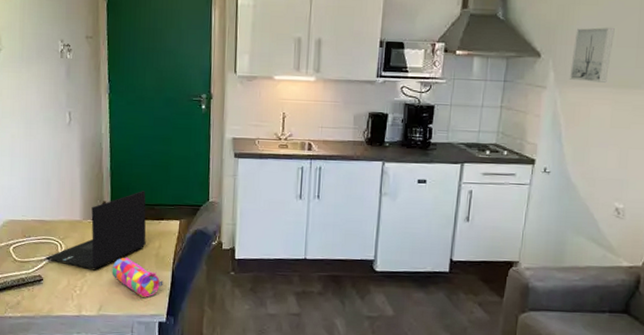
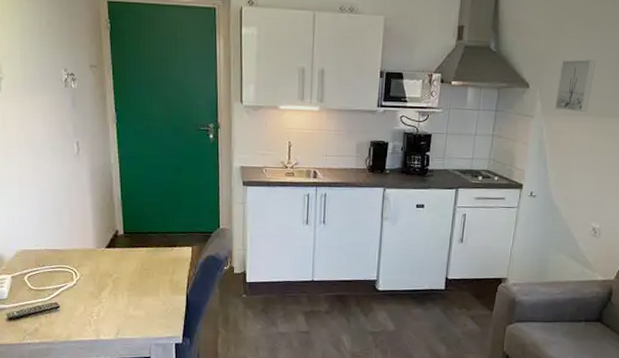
laptop: present [45,191,146,271] -> none [60,219,160,297]
pencil case: present [112,257,163,298] -> none [127,283,178,321]

